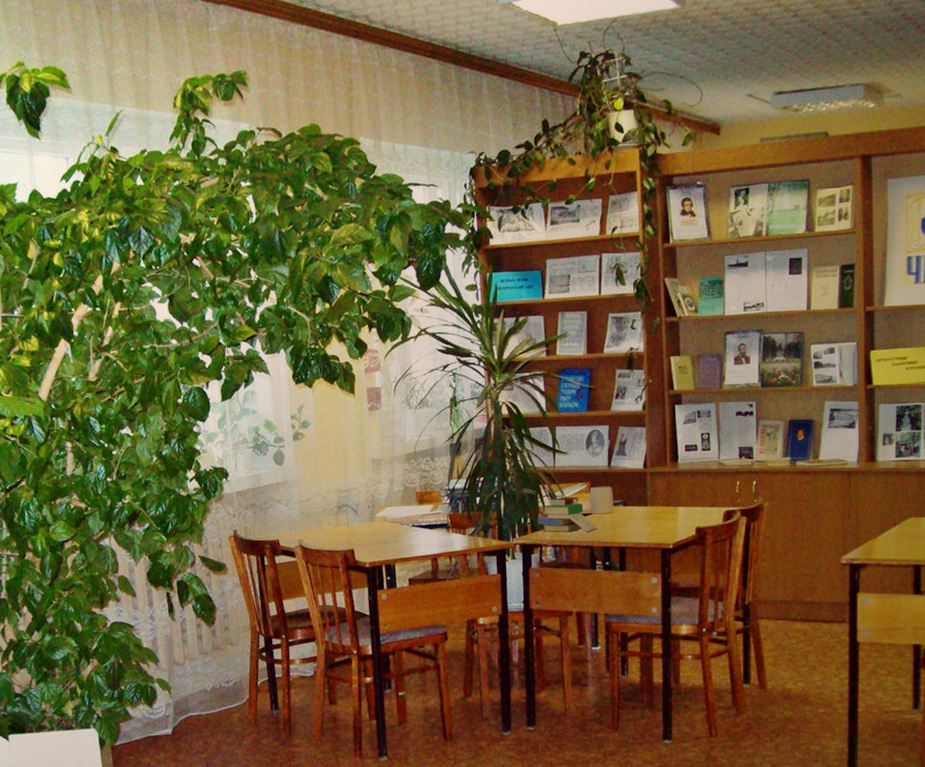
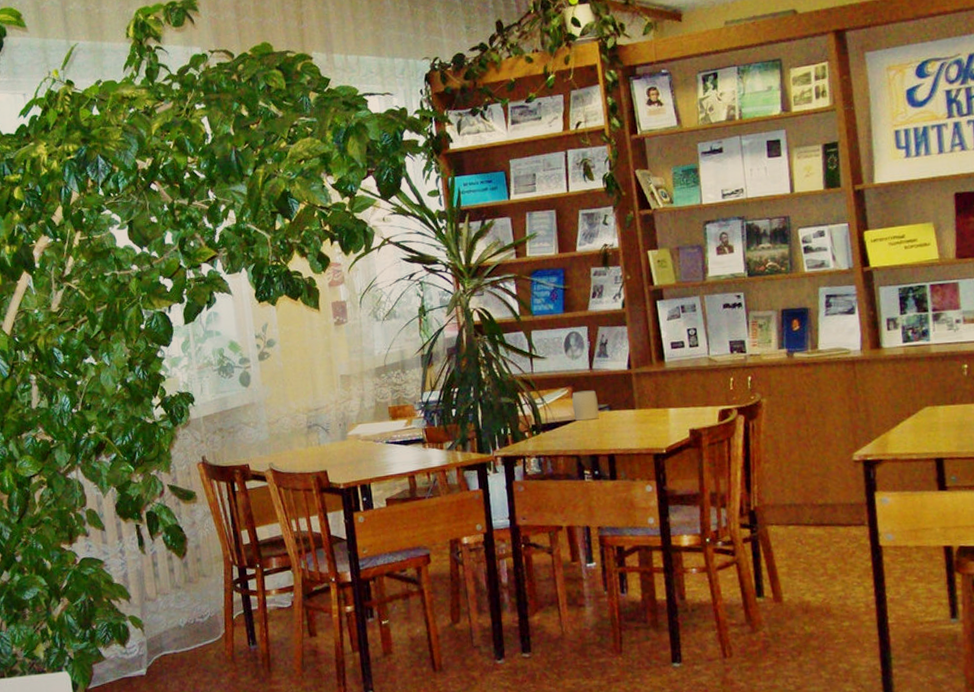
book: present [538,497,596,533] -> none [519,403,582,443]

